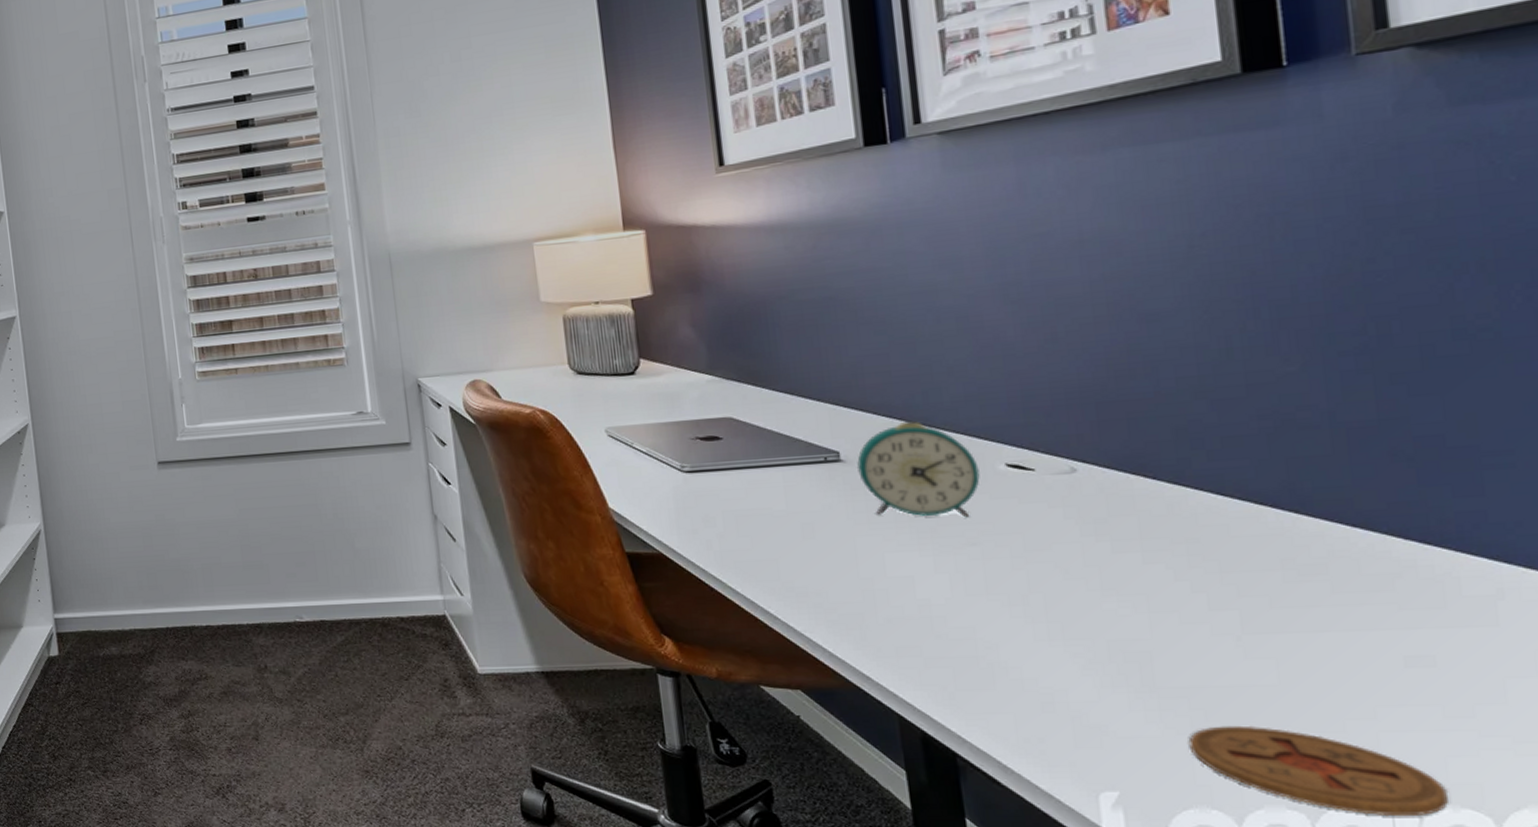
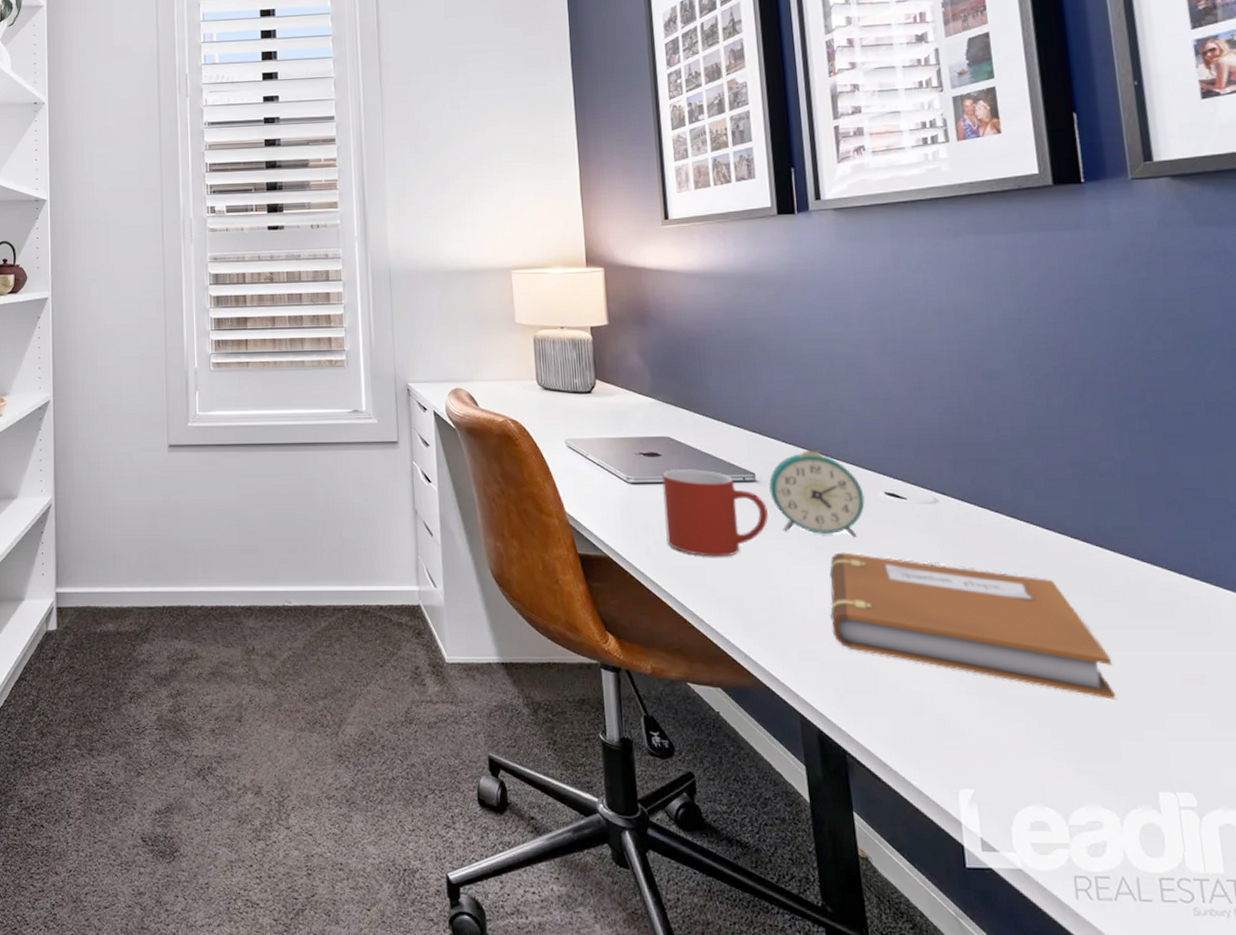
mug: none [724,451,857,548] -> present [662,468,768,557]
notebook: none [935,535,1312,688] -> present [829,552,1117,700]
coaster: present [1188,725,1449,817] -> none [1026,731,1220,816]

